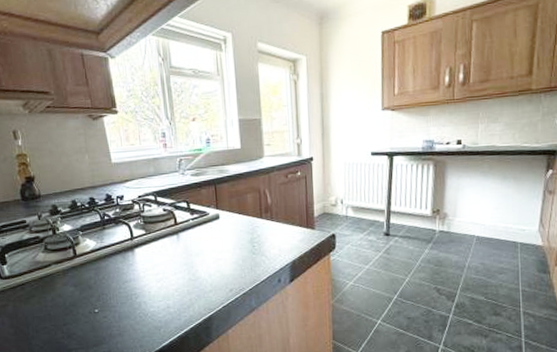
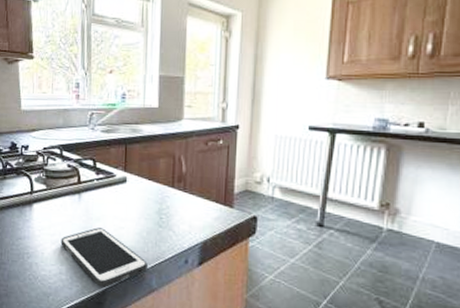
cell phone: none [165,262,246,314] -> present [60,227,148,288]

